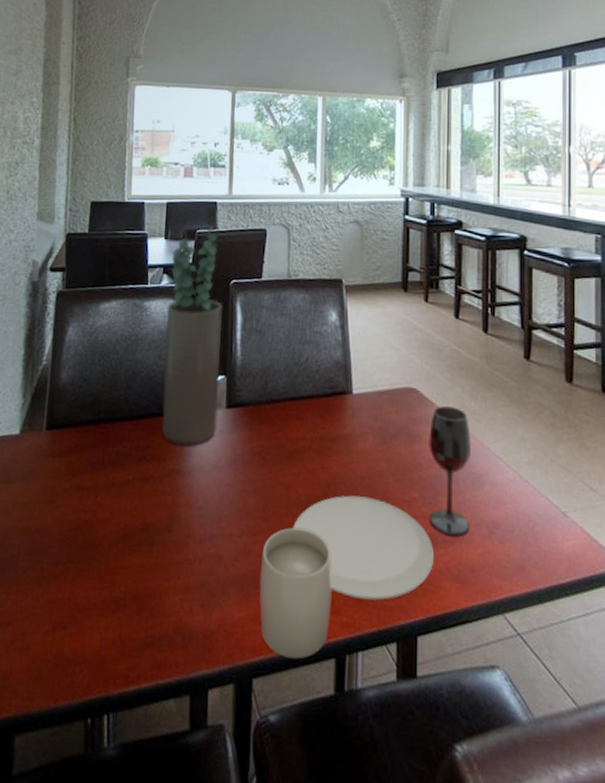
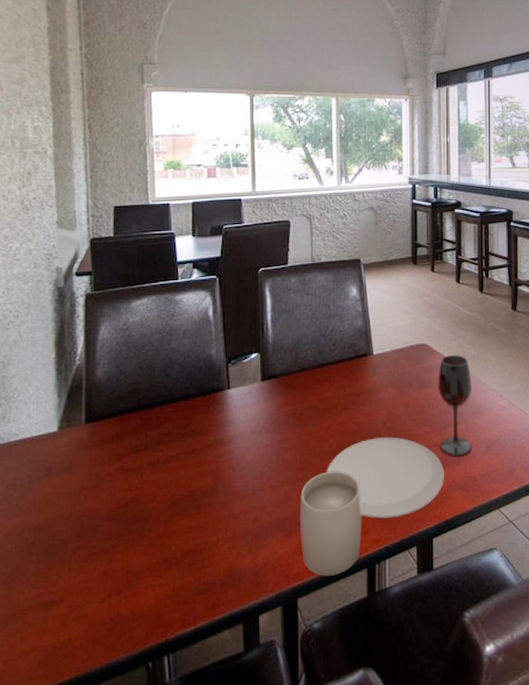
vase: present [162,215,223,447] -> none [199,211,253,419]

